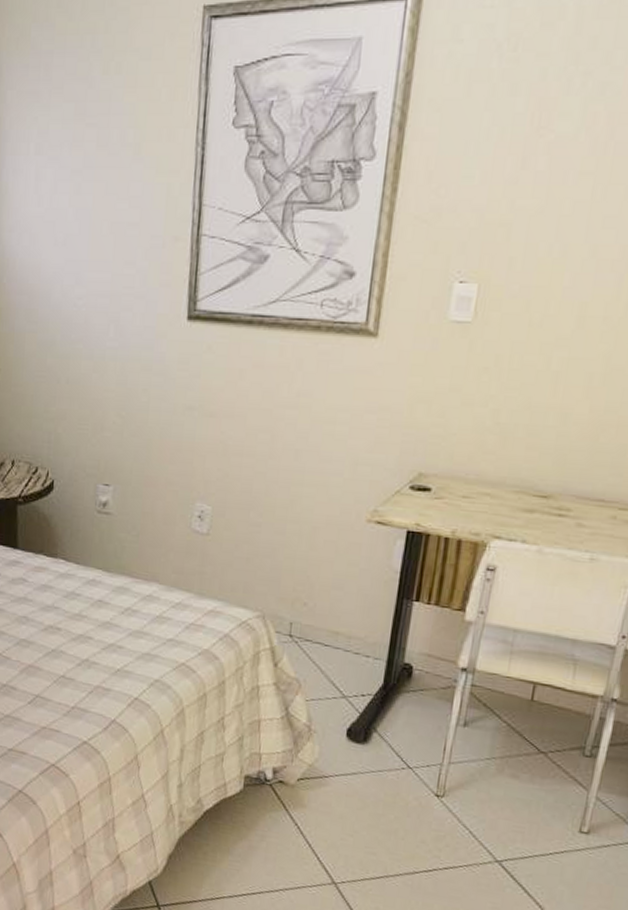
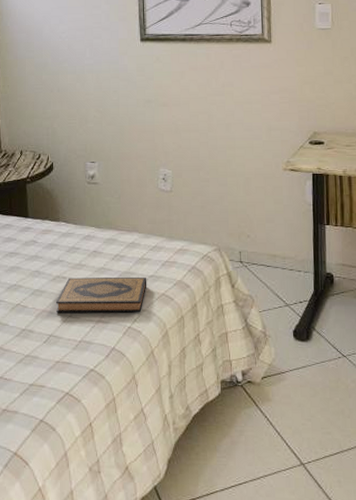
hardback book: none [45,629,165,683] -> present [55,278,147,313]

